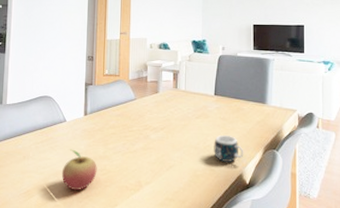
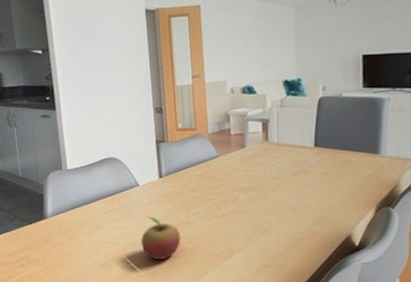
mug: present [214,135,244,163] -> none [315,193,352,224]

